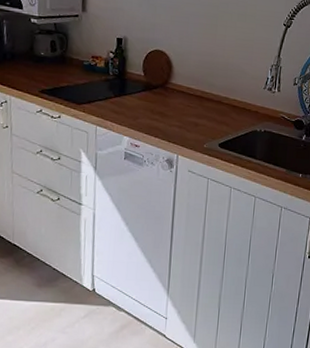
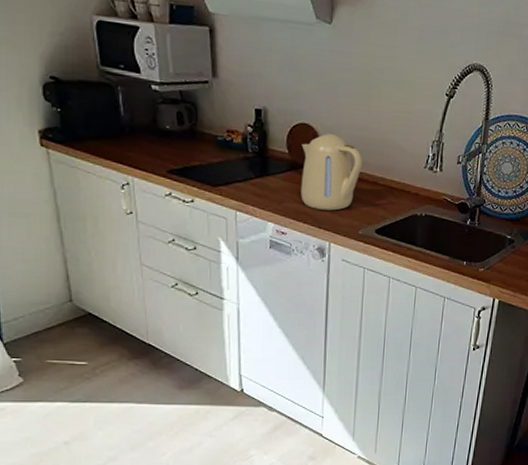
kettle: none [153,58,209,126] -> present [301,133,362,211]

